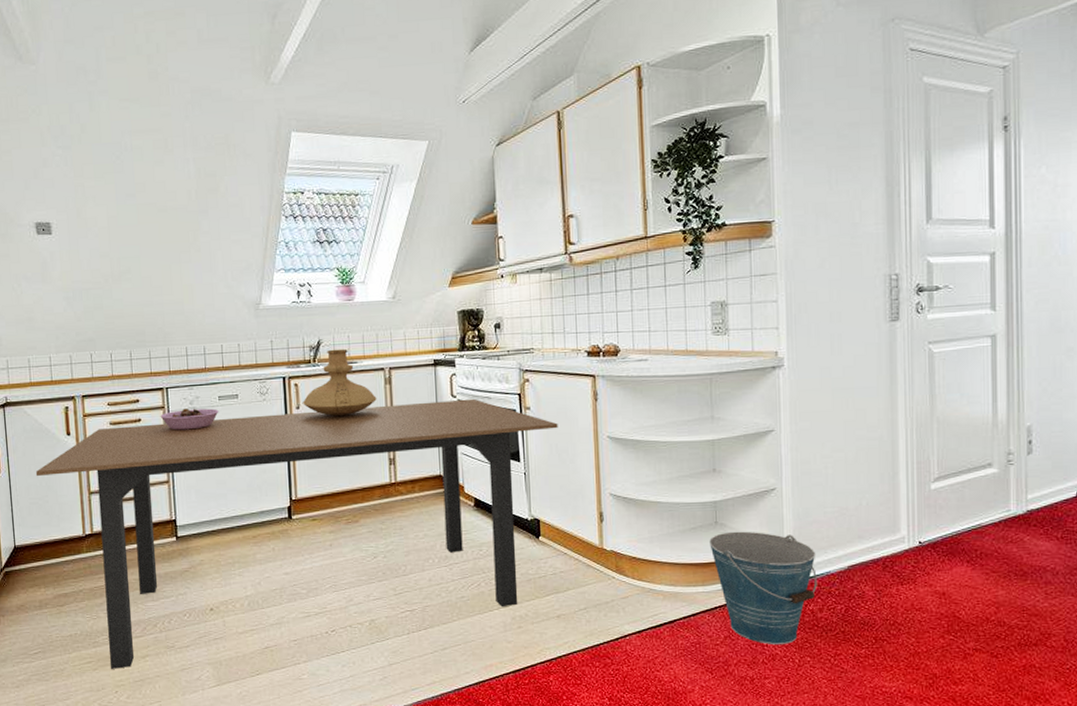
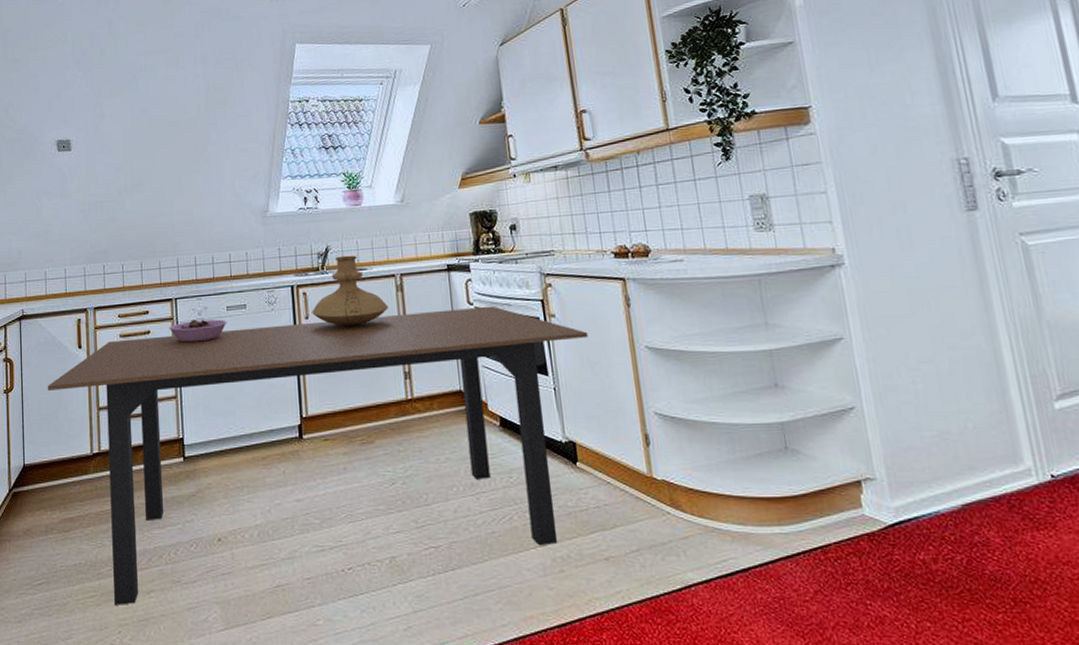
bucket: present [709,531,817,644] -> none [780,459,926,603]

